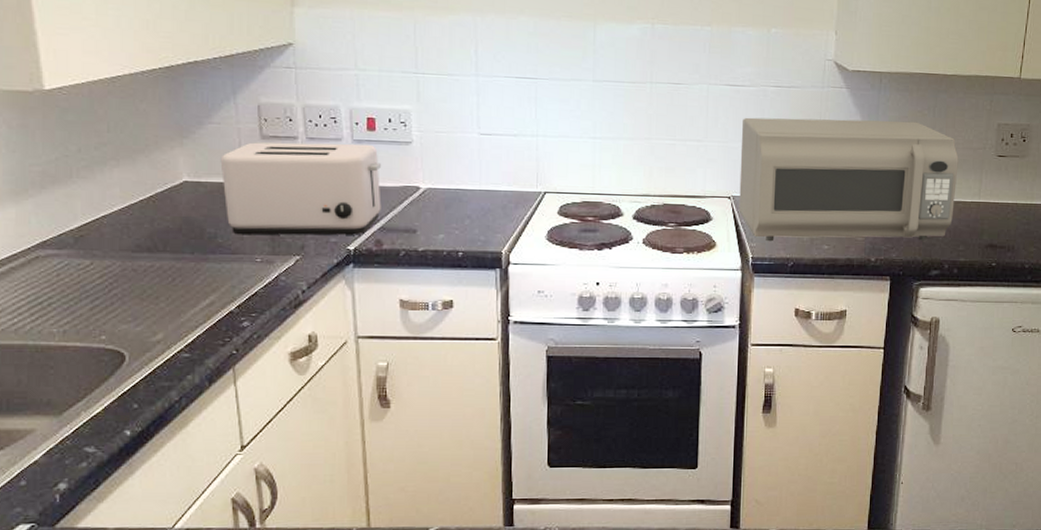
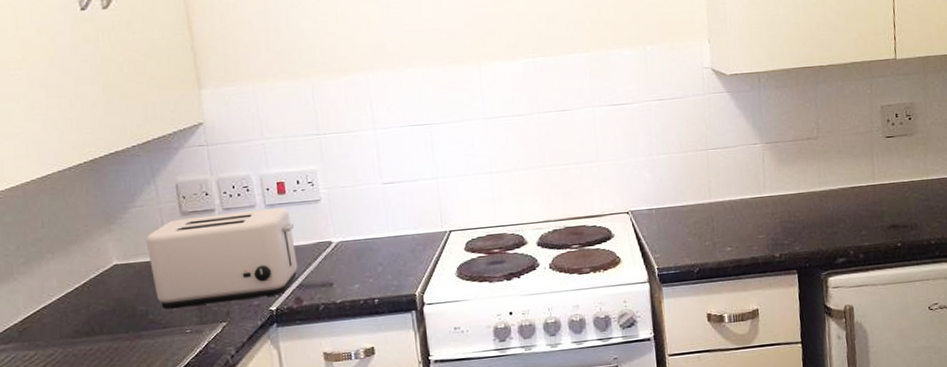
microwave: present [739,117,959,242] -> none [631,115,851,251]

